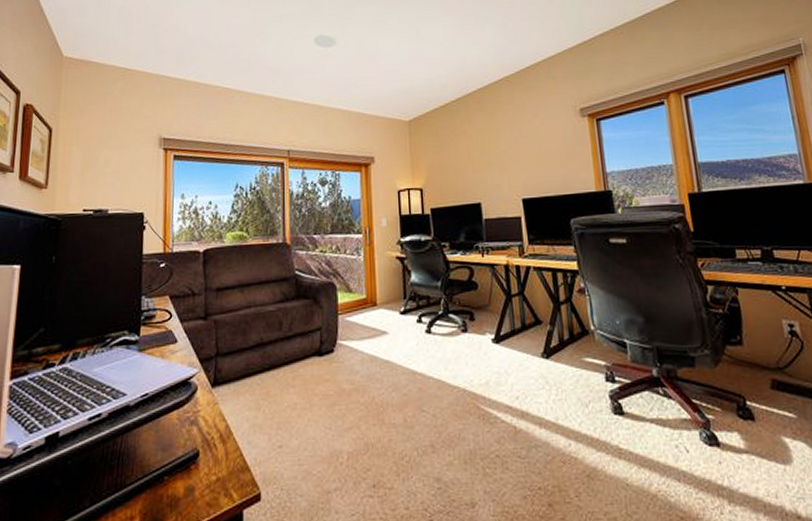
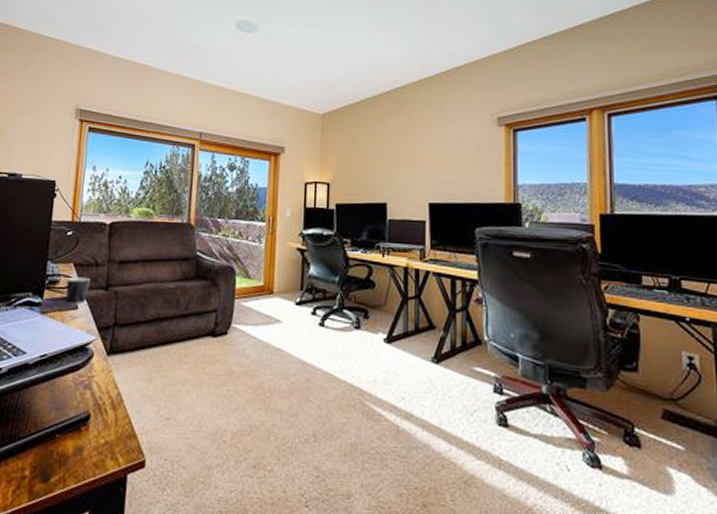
mug: none [162,308,188,340] -> present [65,276,90,306]

